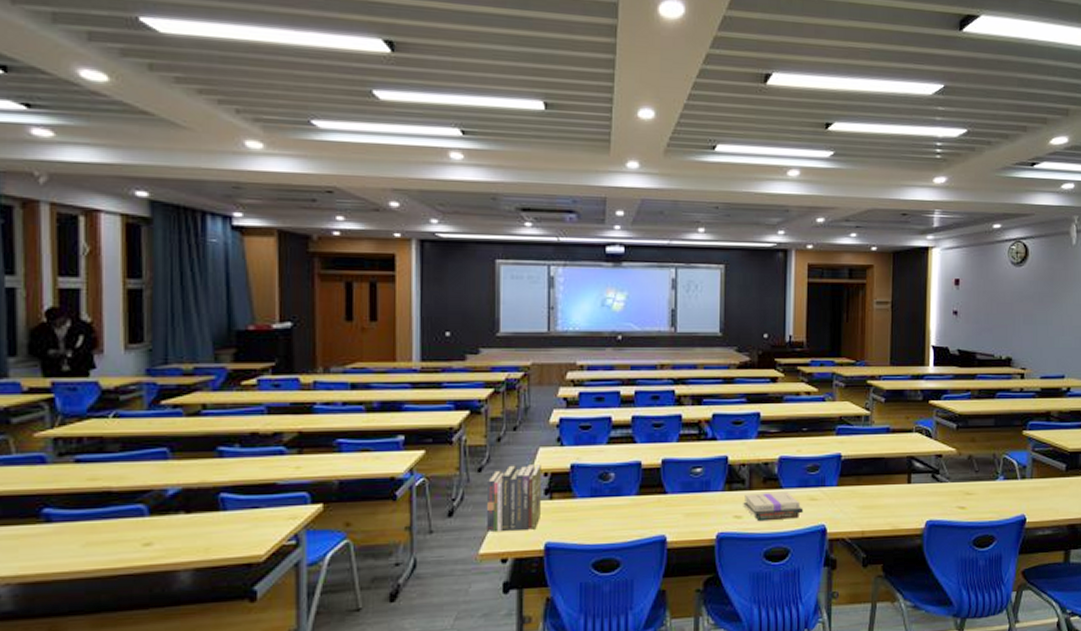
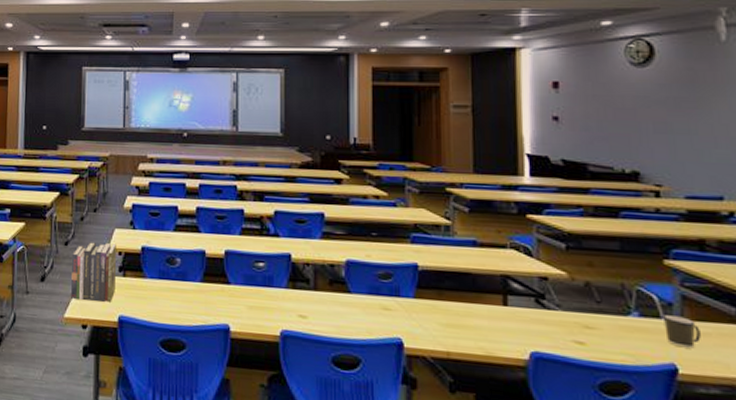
books: present [743,492,804,522] -> none [308,294,376,327]
mug: none [1019,476,1042,501] -> present [662,315,701,349]

